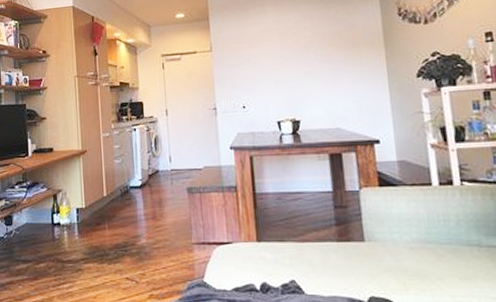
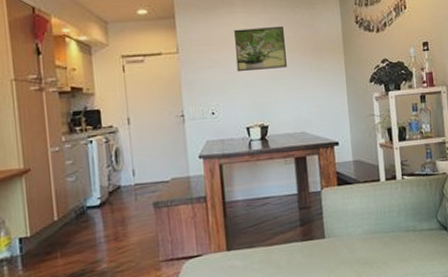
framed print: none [264,23,320,68] -> present [233,27,287,72]

